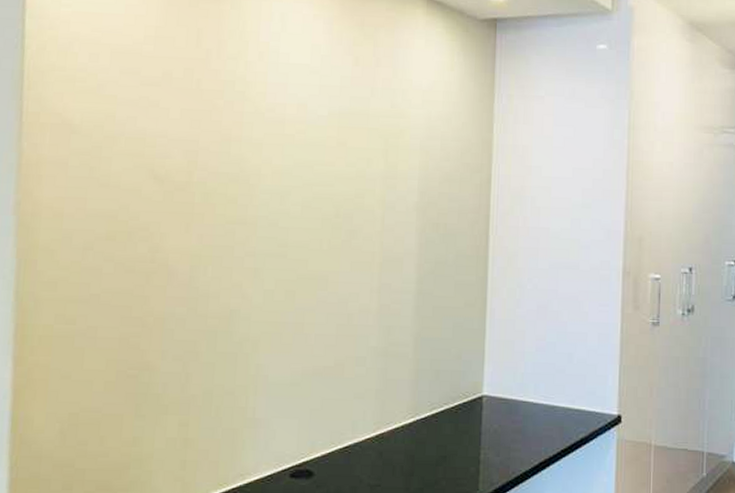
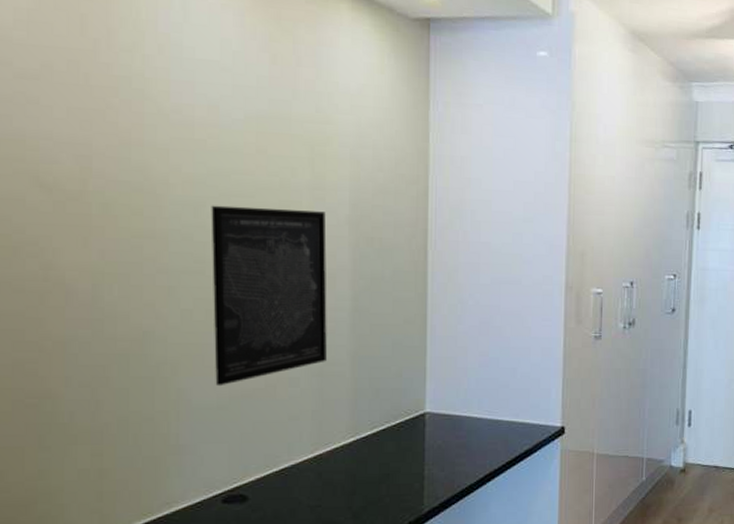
wall art: none [290,193,396,364] -> present [211,205,327,386]

